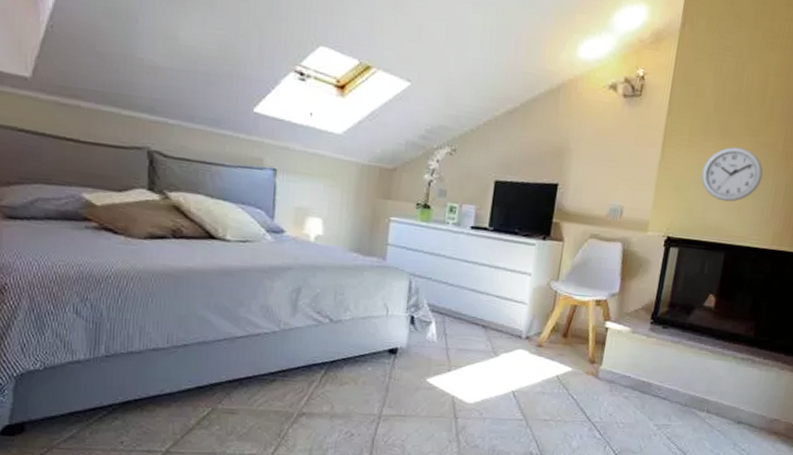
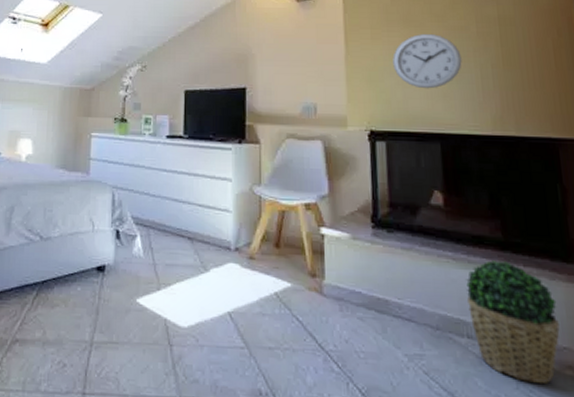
potted plant: none [712,353,780,445] -> present [466,260,560,385]

